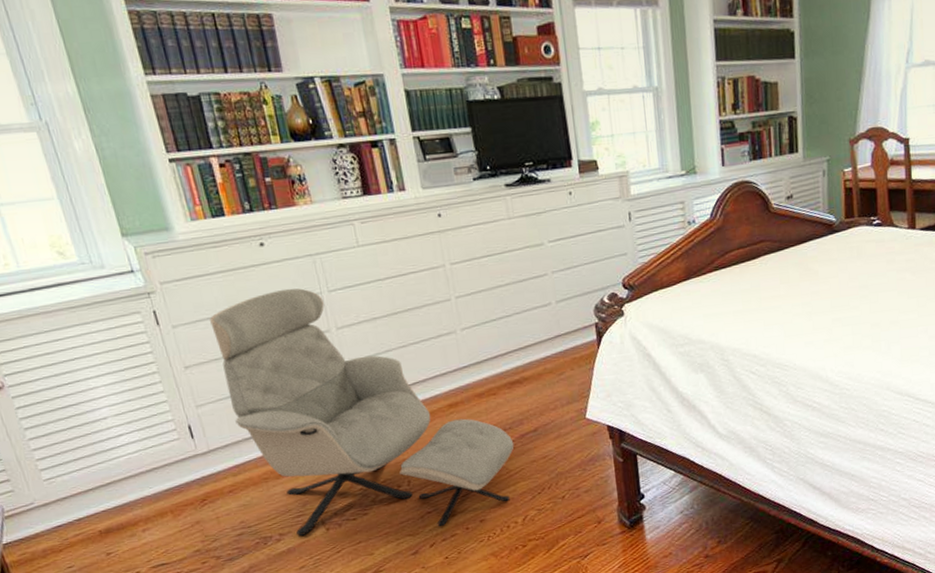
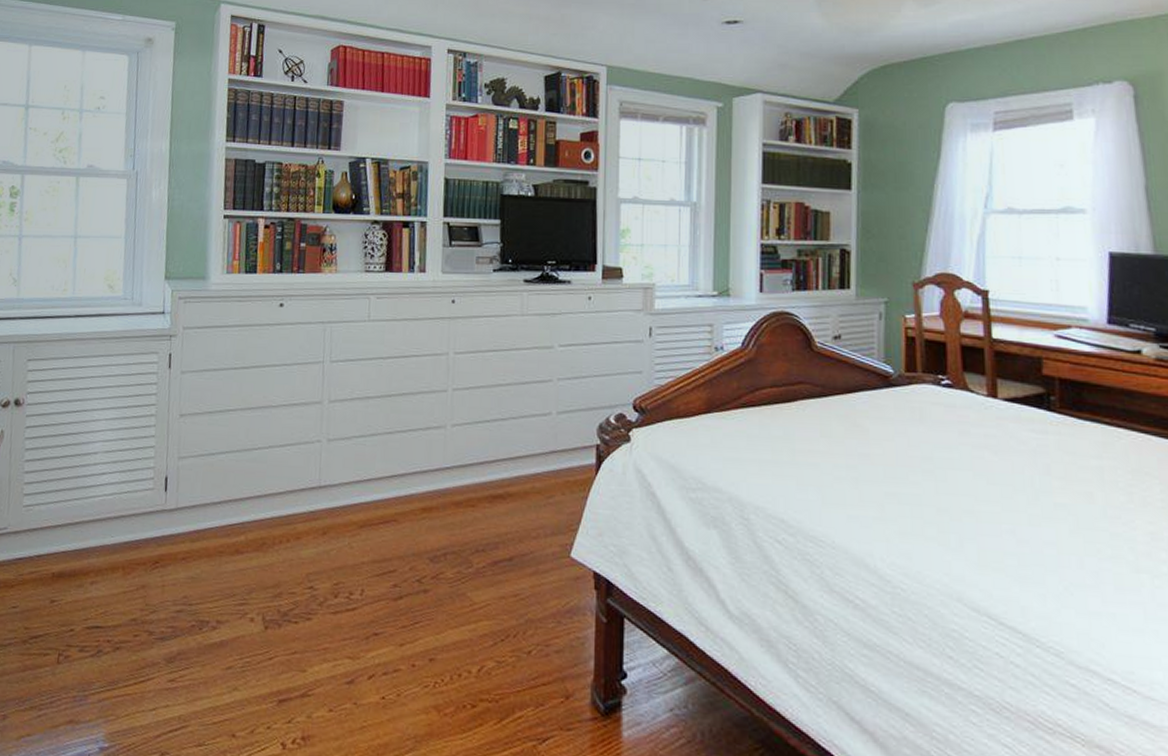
armchair: present [210,288,514,536] -> none [209,352,484,656]

